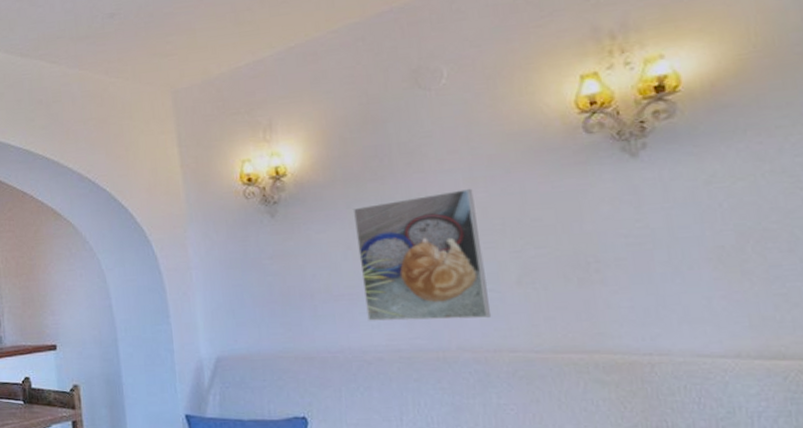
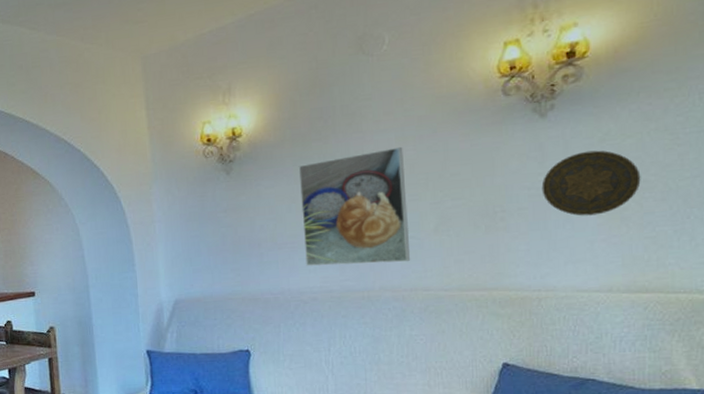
decorative plate: none [640,194,761,269] -> present [541,150,641,216]

